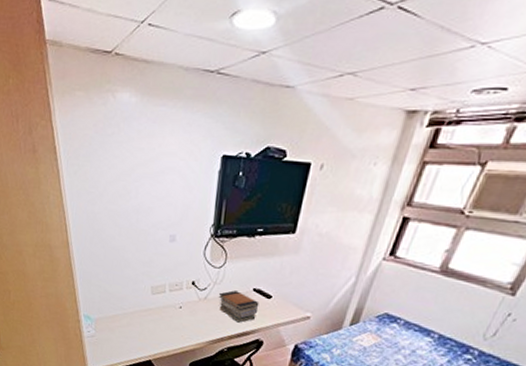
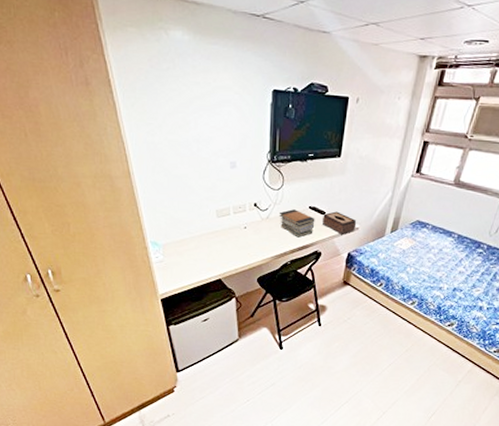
tissue box: none [267,296,309,323] -> present [323,211,357,234]

